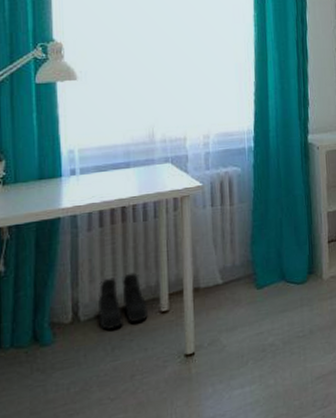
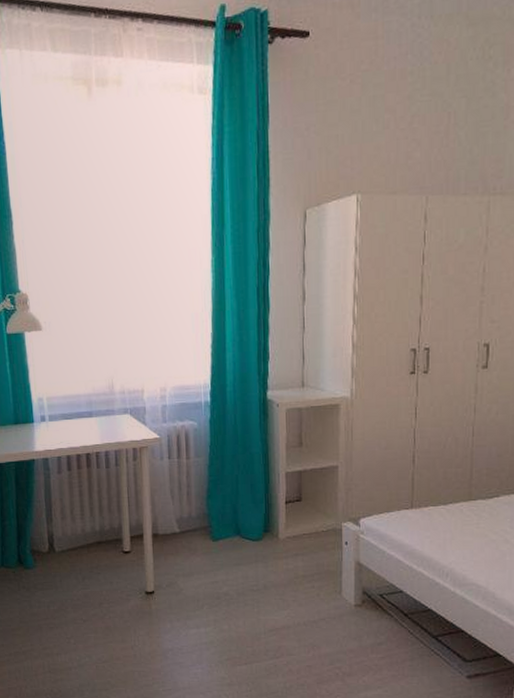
boots: present [97,272,148,331] -> none [69,514,112,562]

